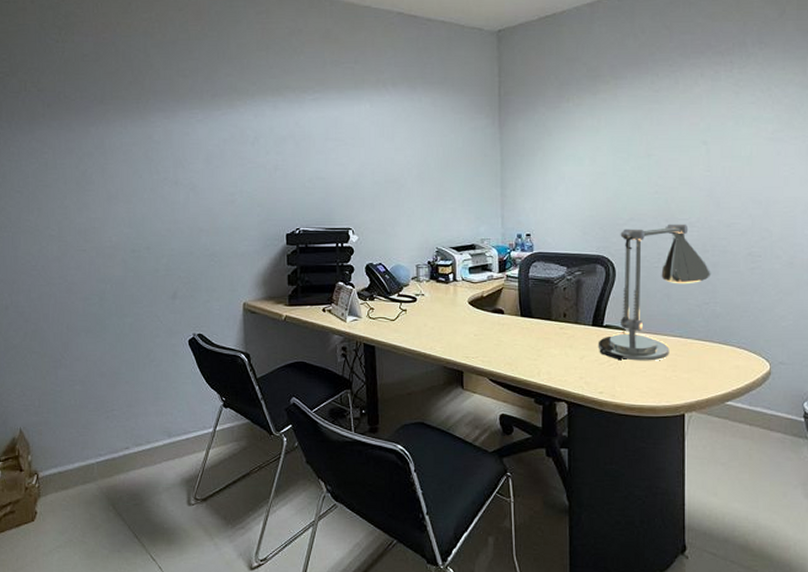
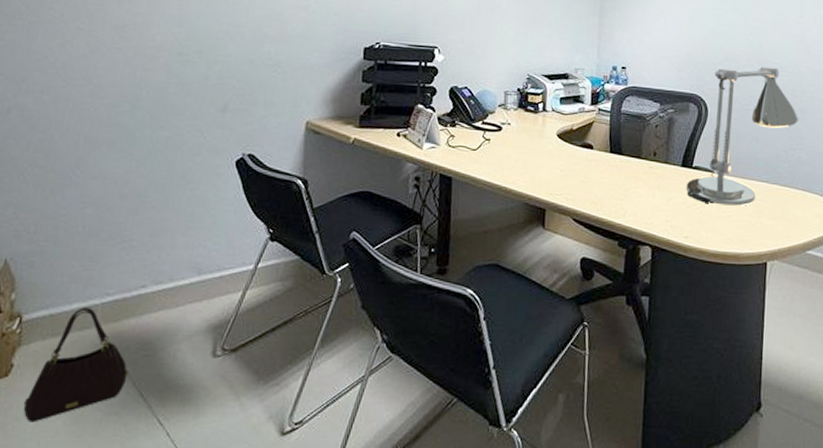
handbag: none [48,466,124,557] -> present [23,307,129,423]

